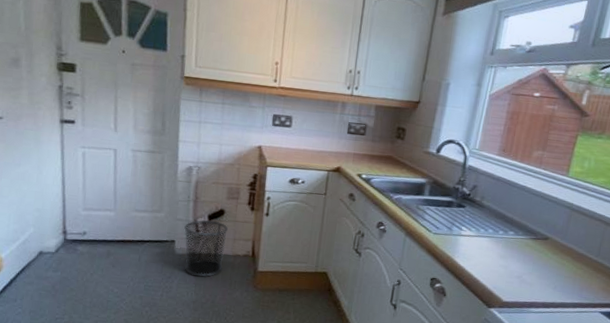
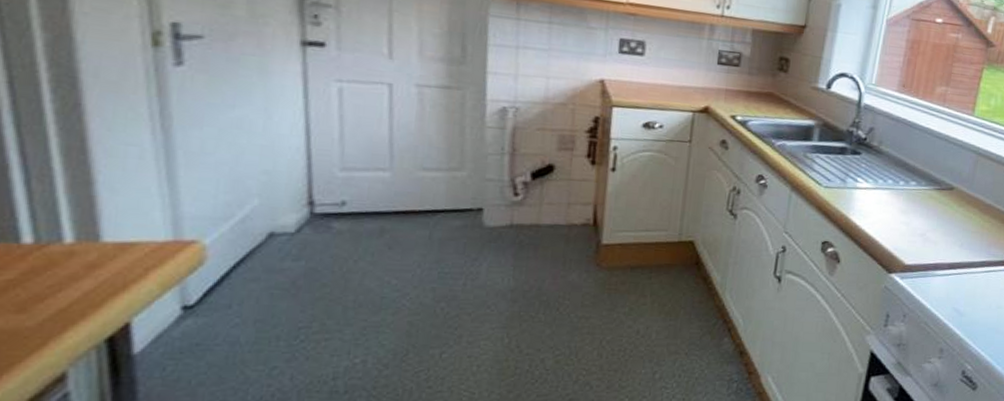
waste bin: present [184,220,229,277] -> none [496,179,561,256]

